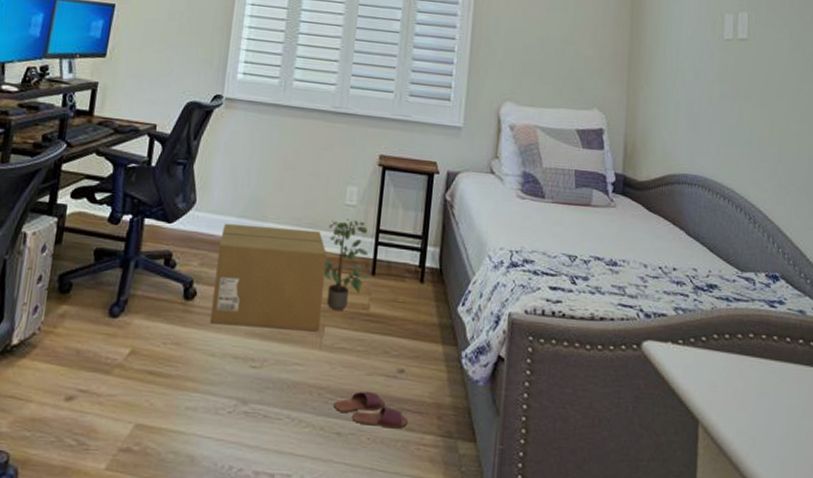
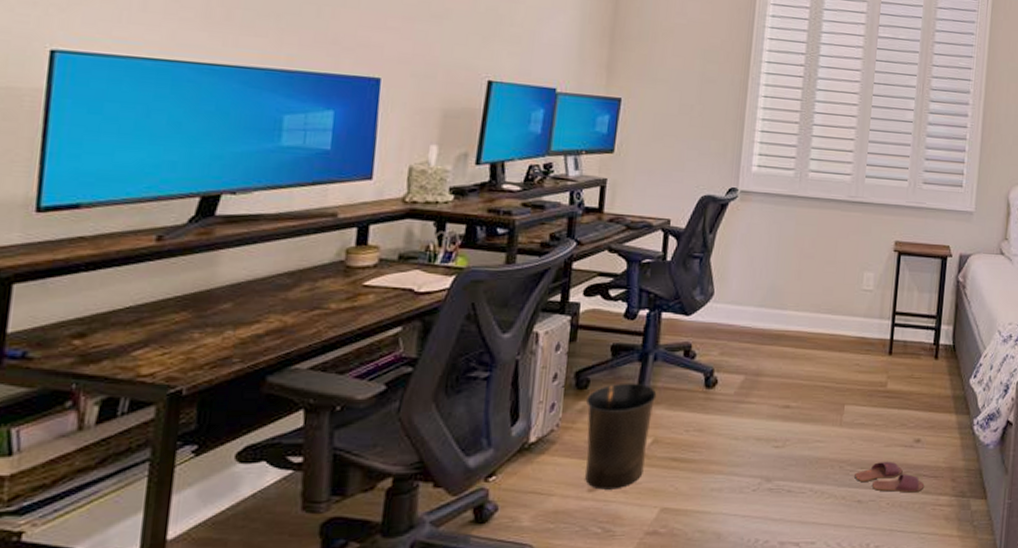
waste bin: none [63,289,136,400] -> present [585,383,657,490]
box: present [210,224,327,331] -> none [732,314,846,410]
potted plant: present [323,218,372,311] -> none [842,303,889,390]

